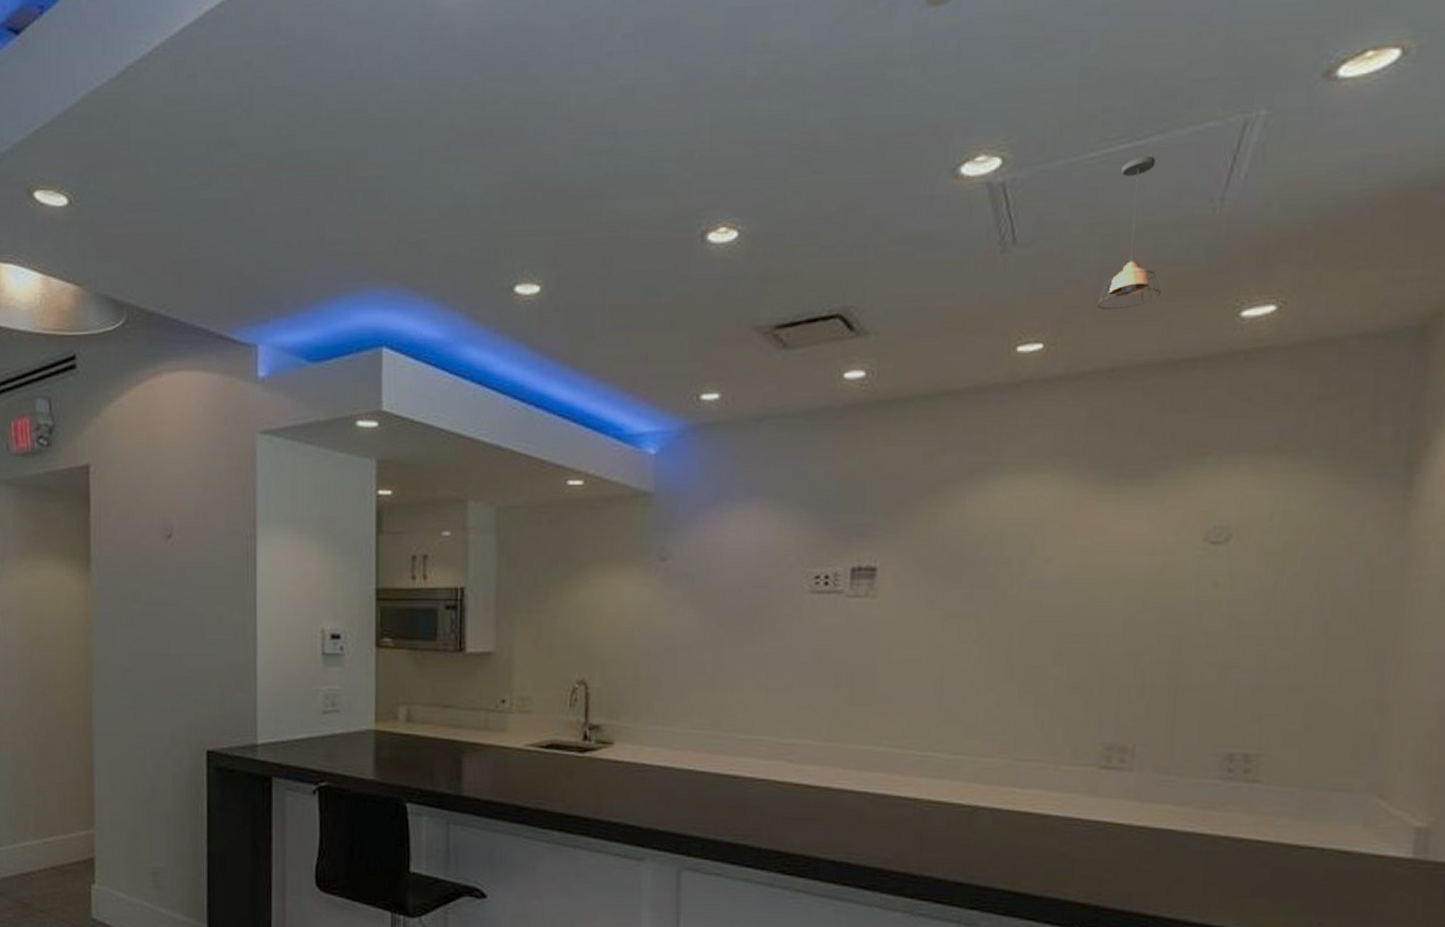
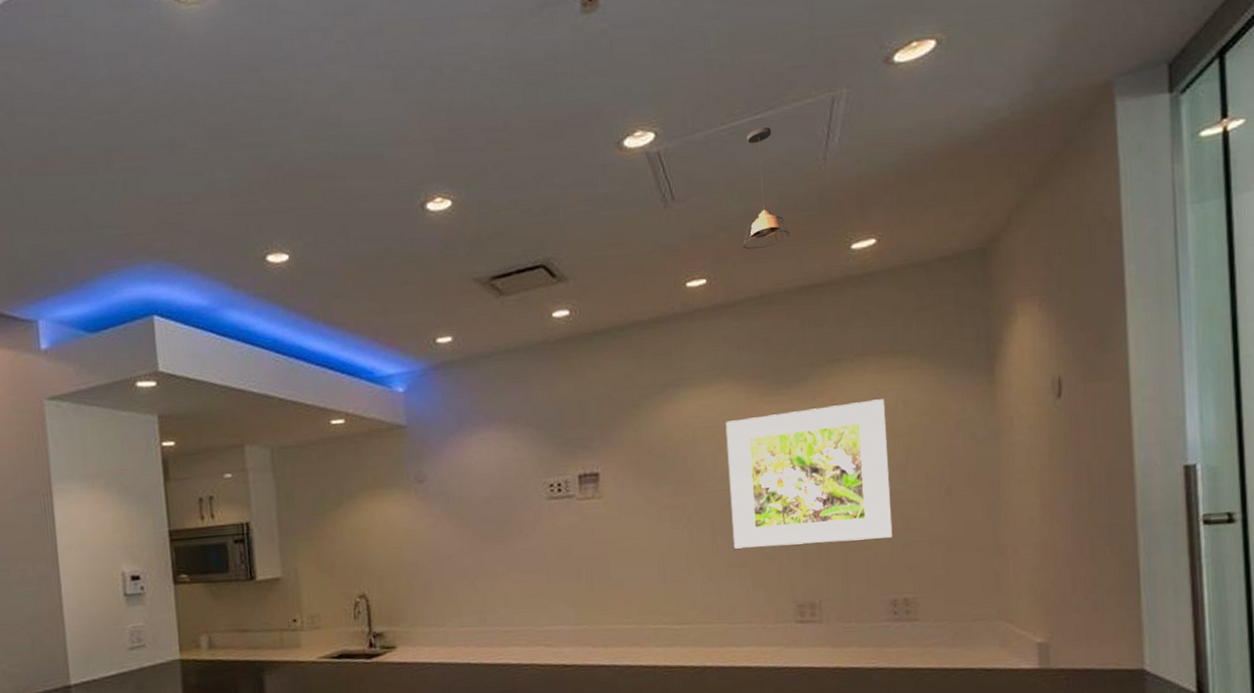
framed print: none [1032,507,1256,678] -> present [725,399,893,549]

